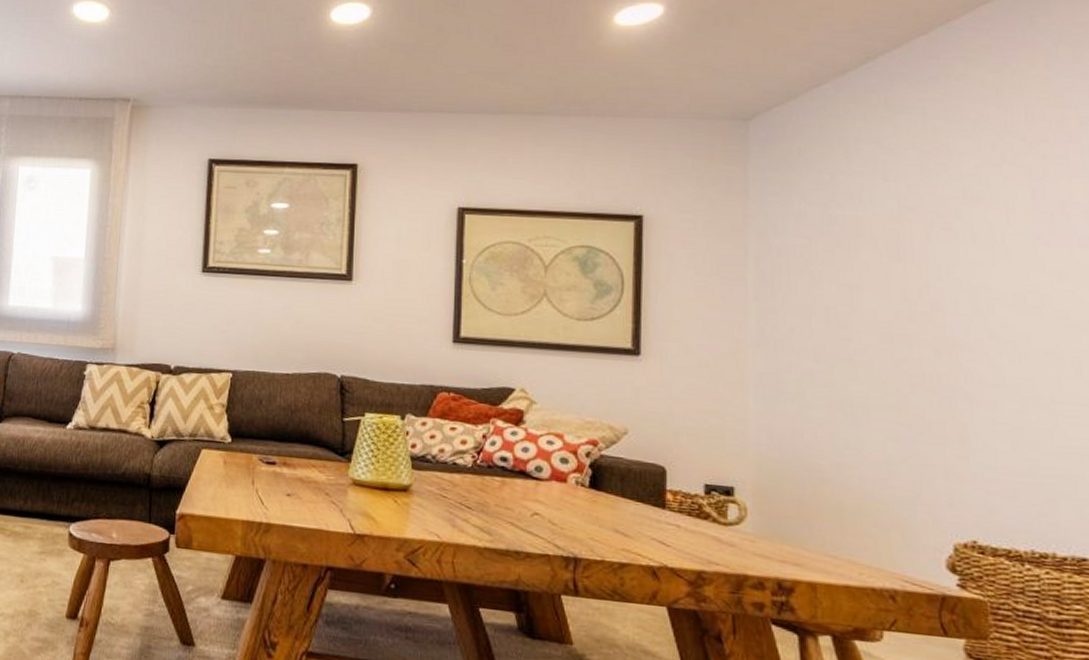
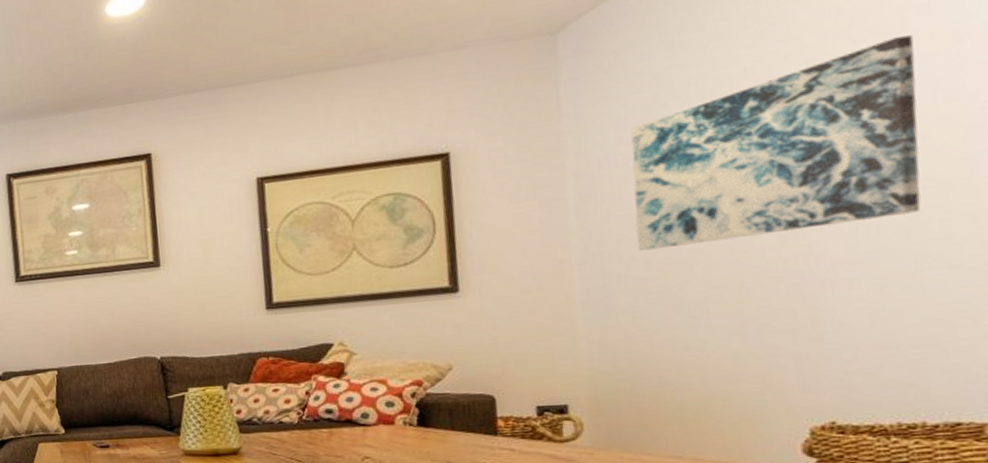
wall art: none [808,181,1057,348] -> present [631,35,921,251]

